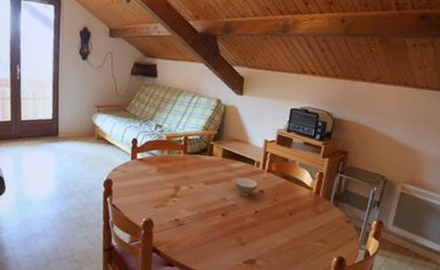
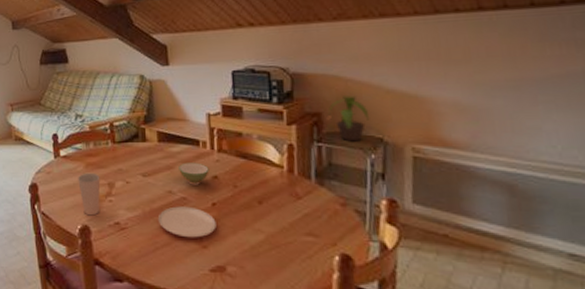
cup: none [149,175,169,212] -> present [78,172,101,216]
plate: none [210,210,255,237] -> present [157,206,216,238]
potted plant: none [352,141,380,177] -> present [328,95,370,142]

